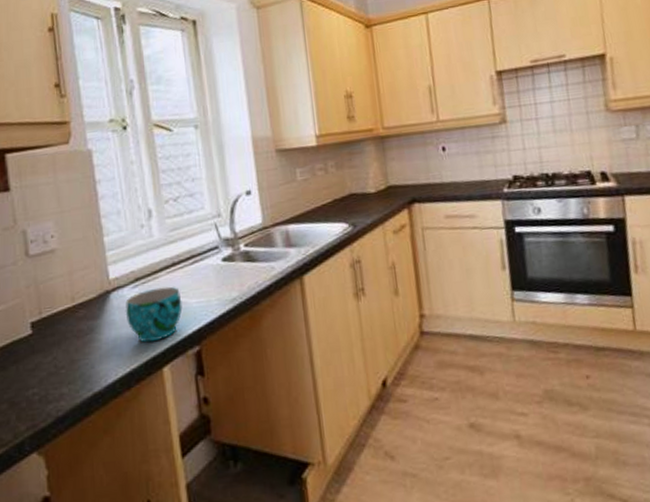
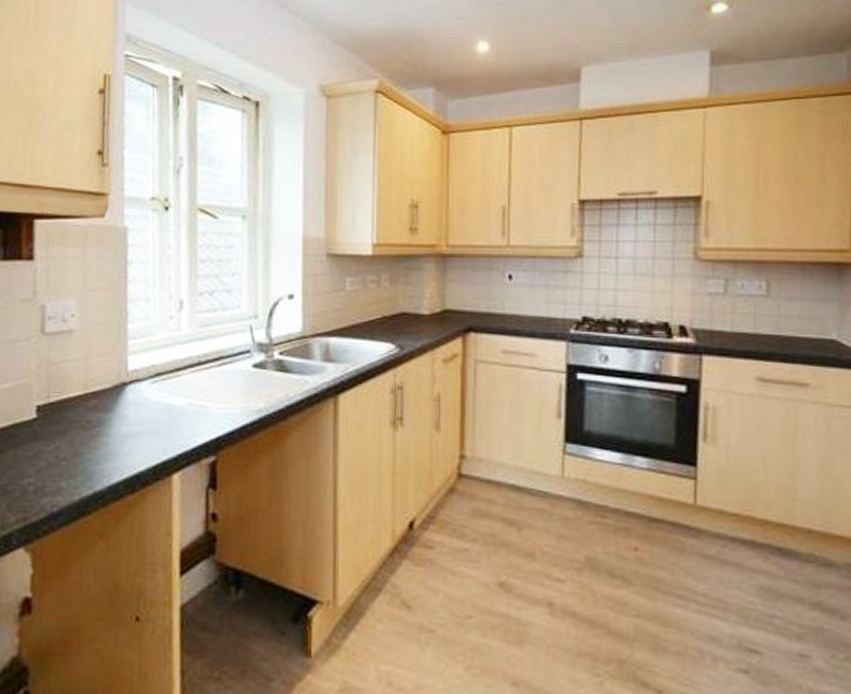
cup: present [125,286,183,343] -> none [139,386,203,445]

